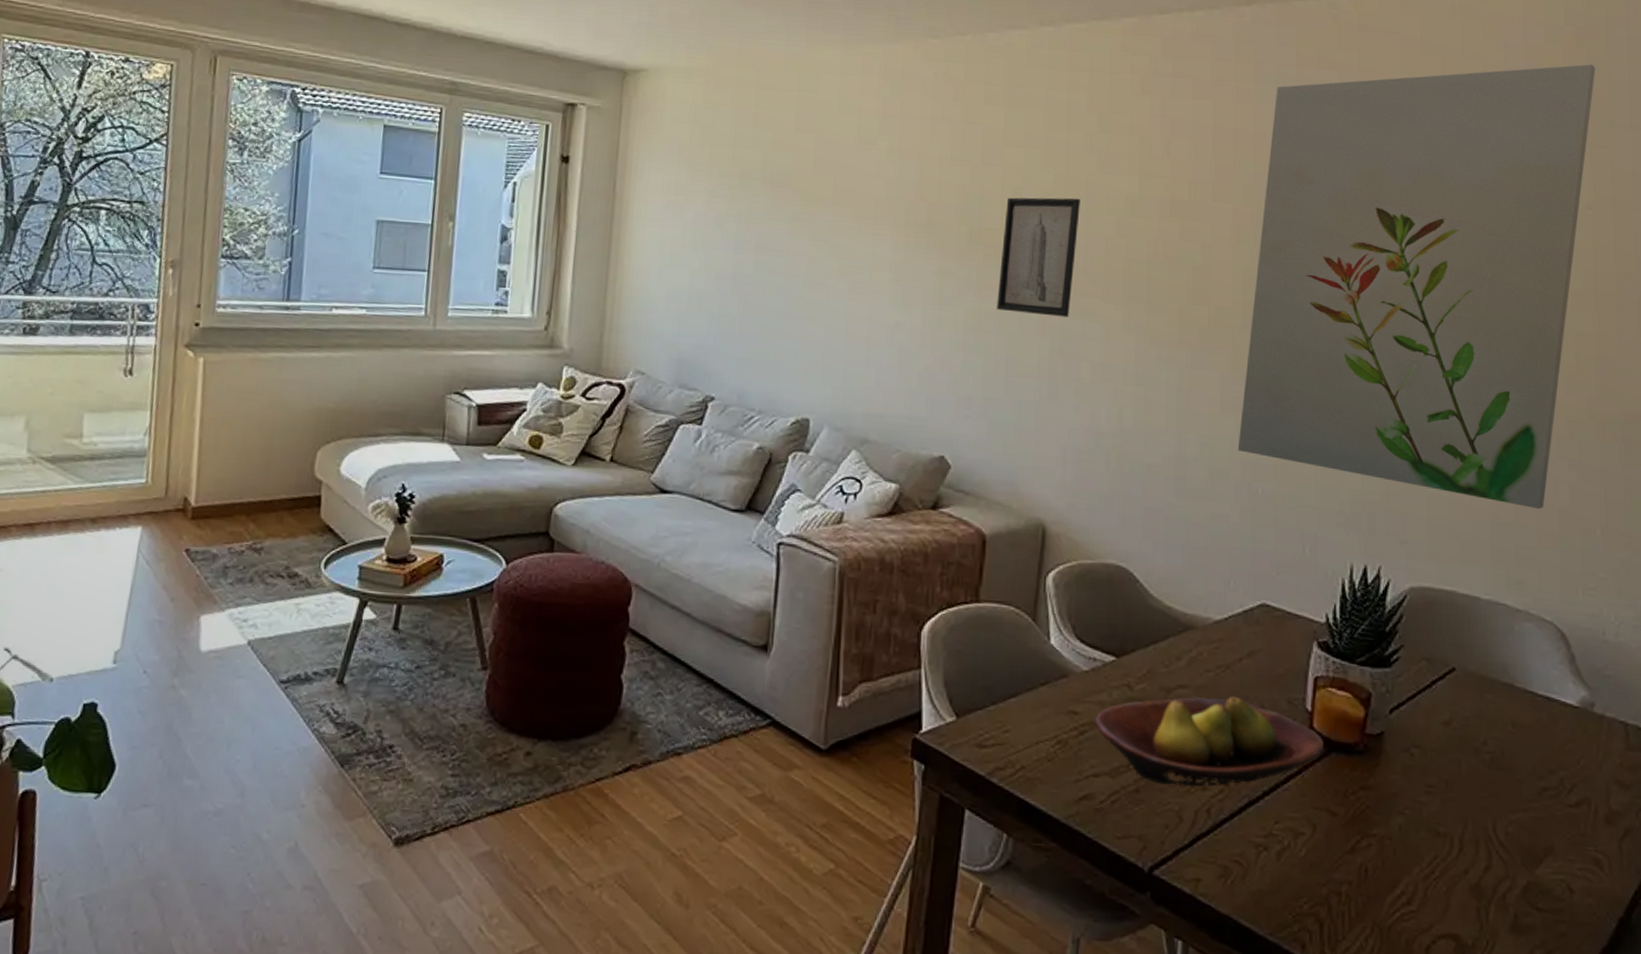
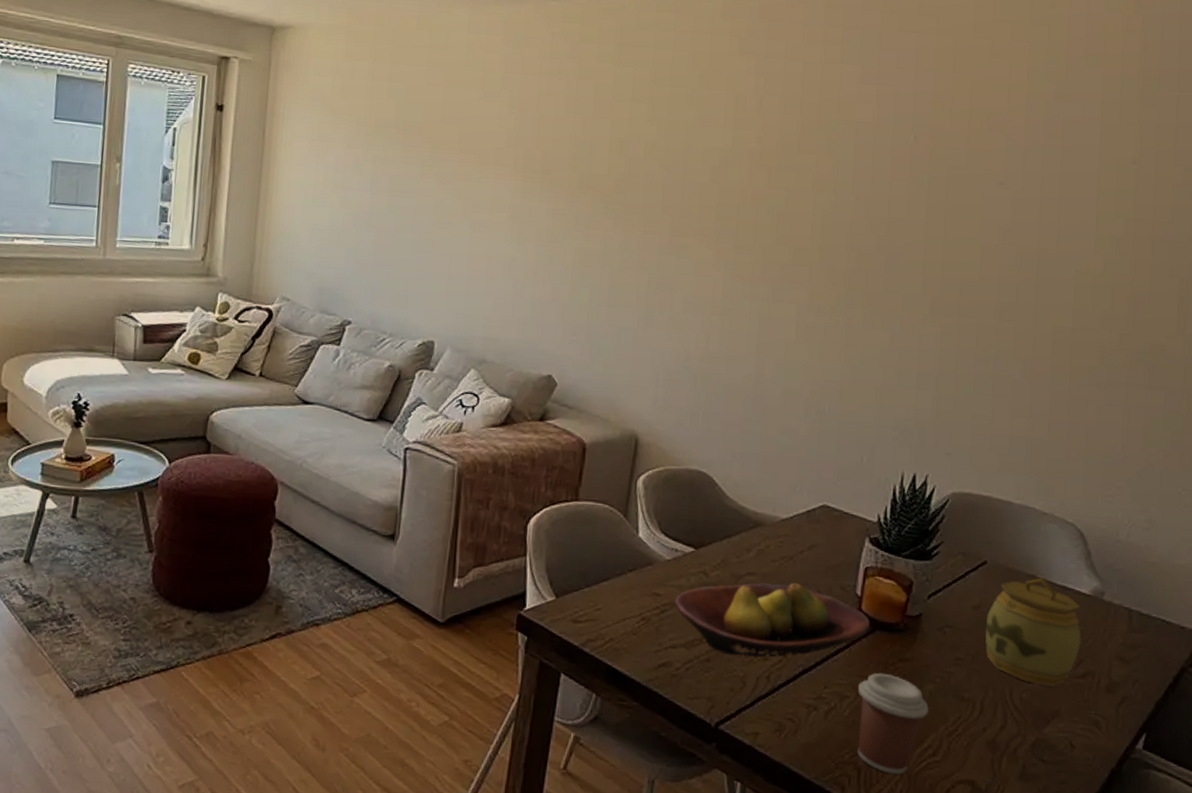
wall art: present [997,197,1080,317] -> none [602,146,680,255]
wall art: present [1237,64,1596,510] -> none [809,31,1150,428]
coffee cup: none [1315,803,1399,928] -> present [857,673,929,774]
jar: none [1459,687,1572,818] -> present [985,578,1081,686]

